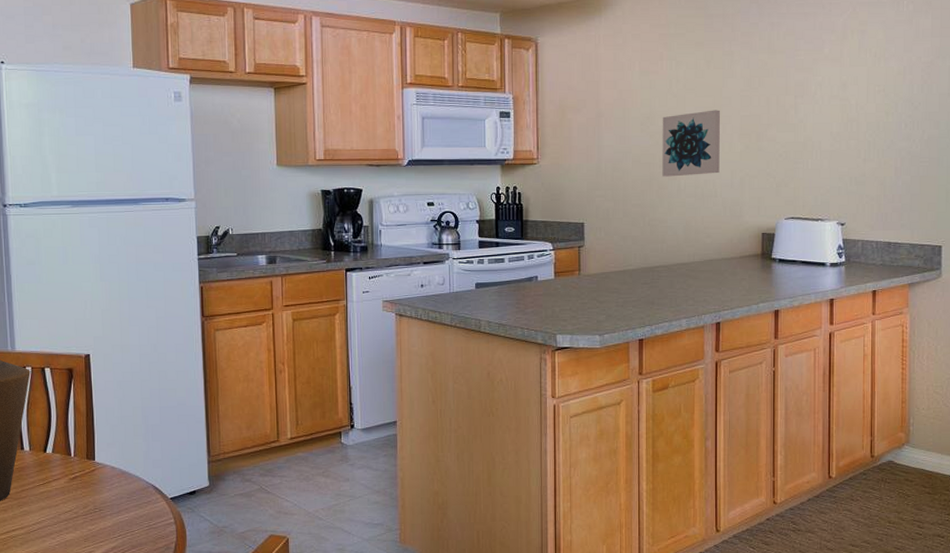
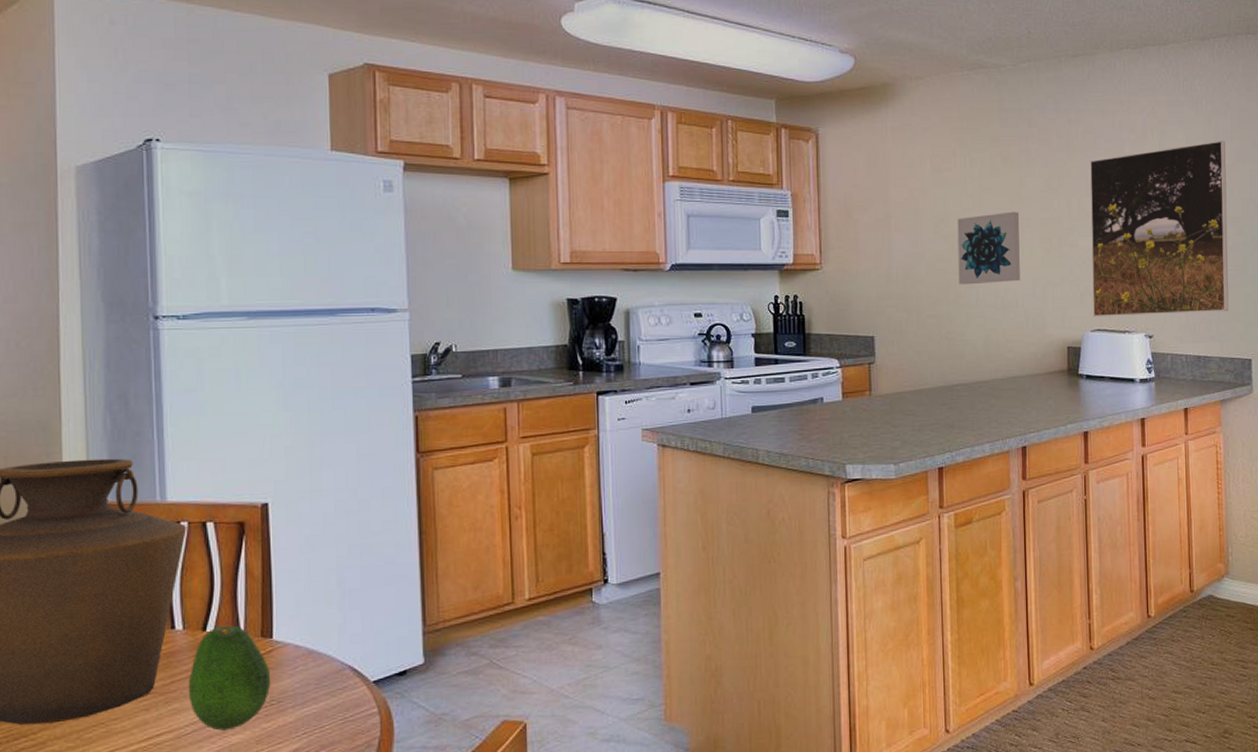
fruit: none [34,448,95,530] -> present [188,625,271,731]
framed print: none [788,38,925,206] -> present [1090,140,1229,317]

